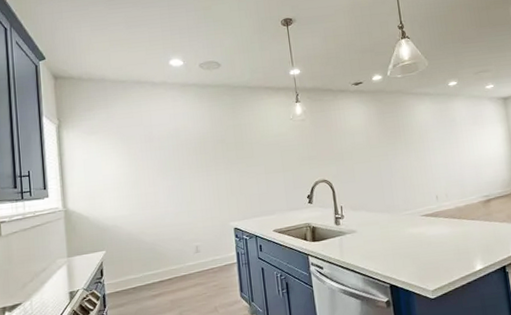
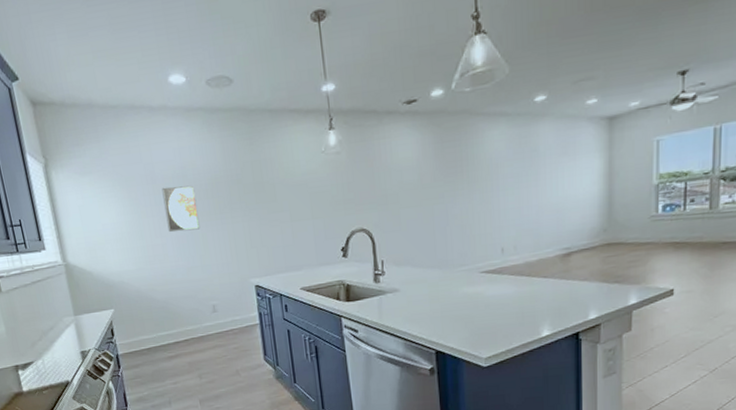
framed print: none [157,144,189,182] -> present [162,185,200,232]

